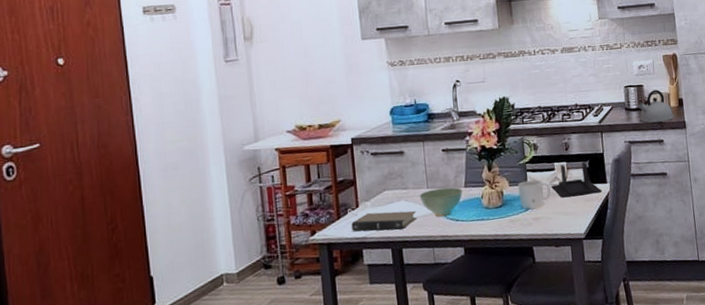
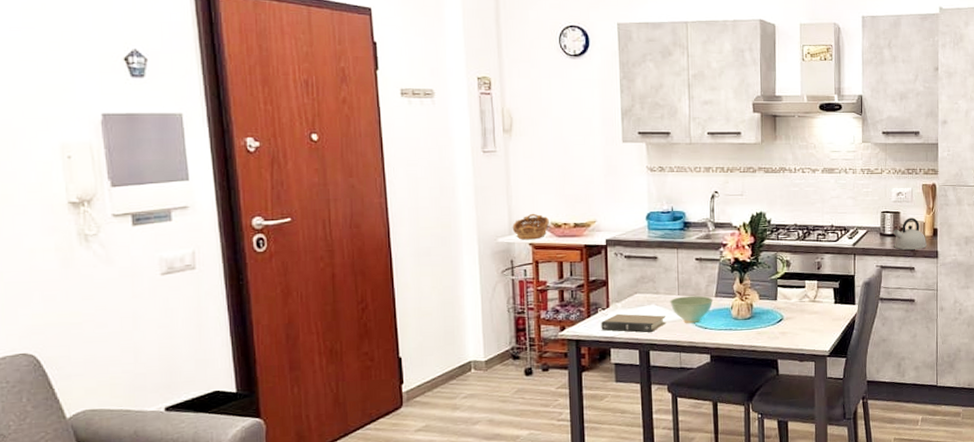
basket: none [257,118,294,146] -> present [512,213,549,240]
mug: present [518,179,551,210] -> none [768,295,800,324]
napkin holder: present [551,161,602,198] -> none [801,281,849,315]

